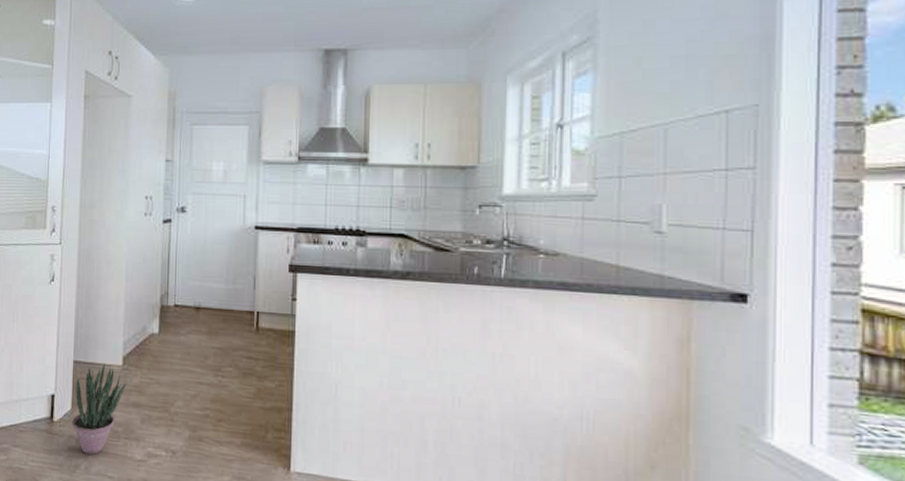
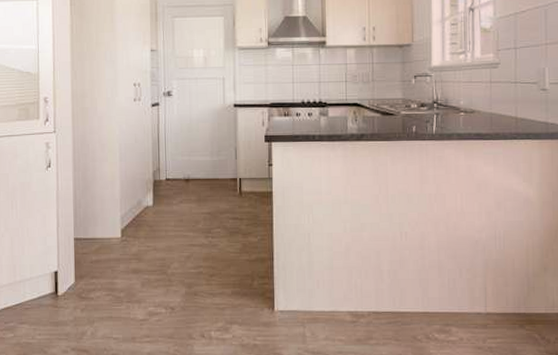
potted plant: present [72,363,126,455] -> none [77,237,126,321]

